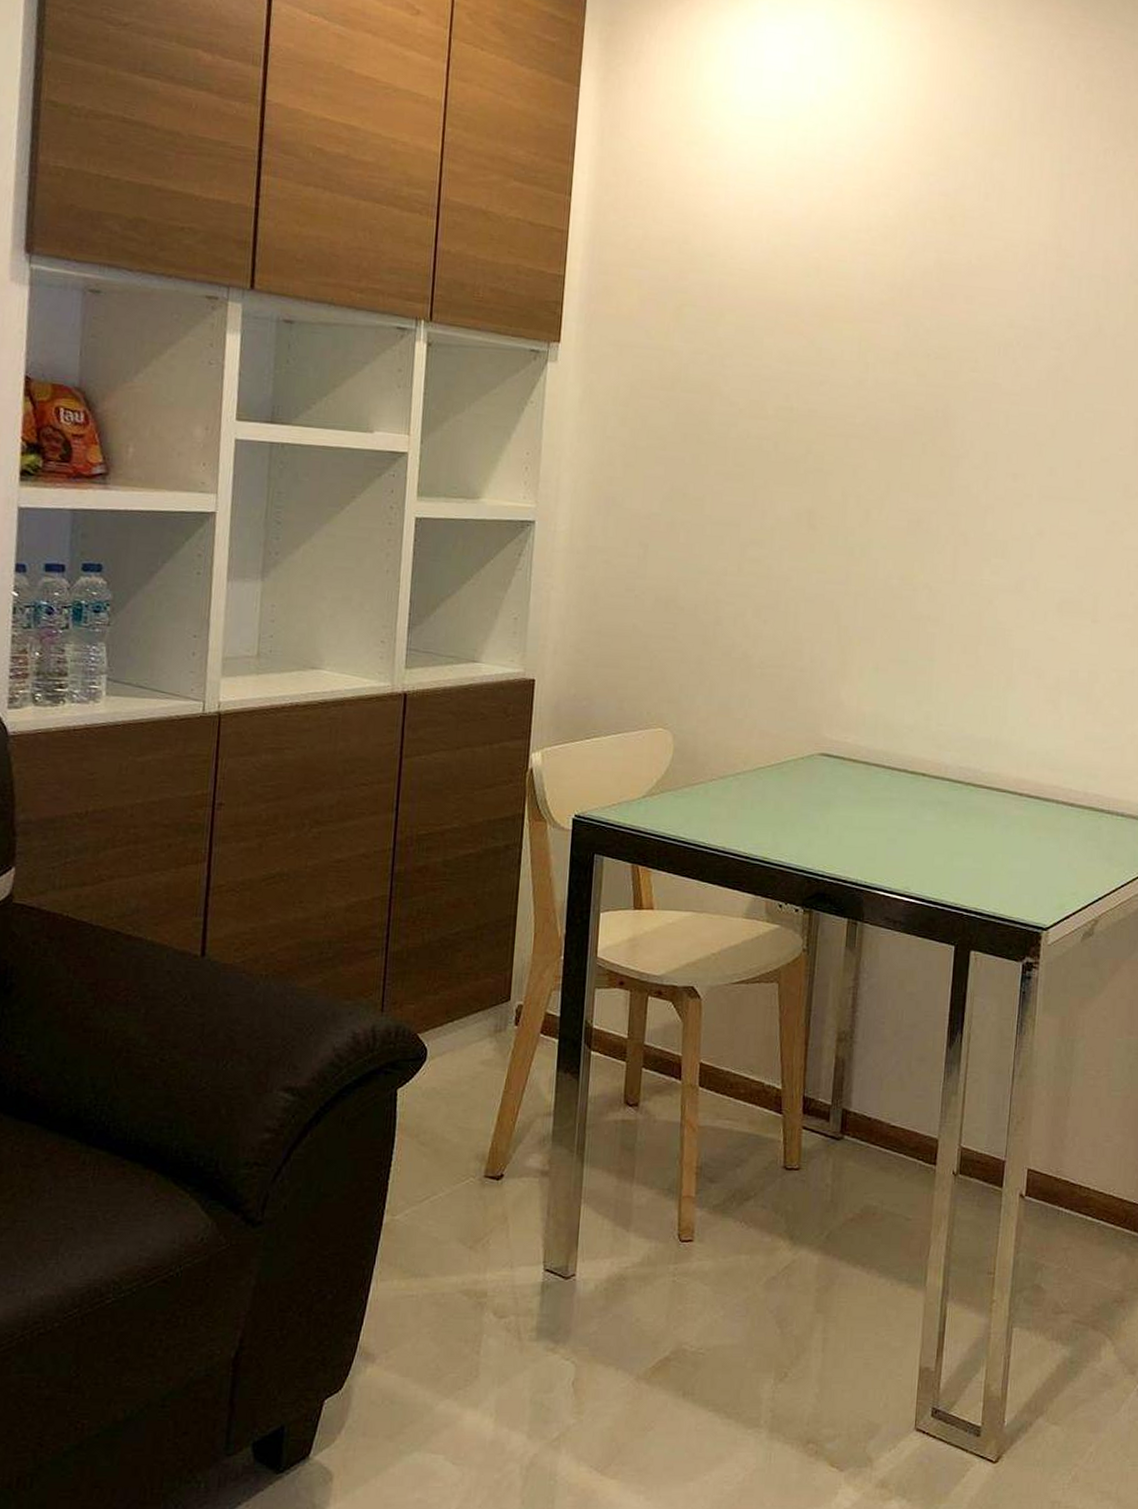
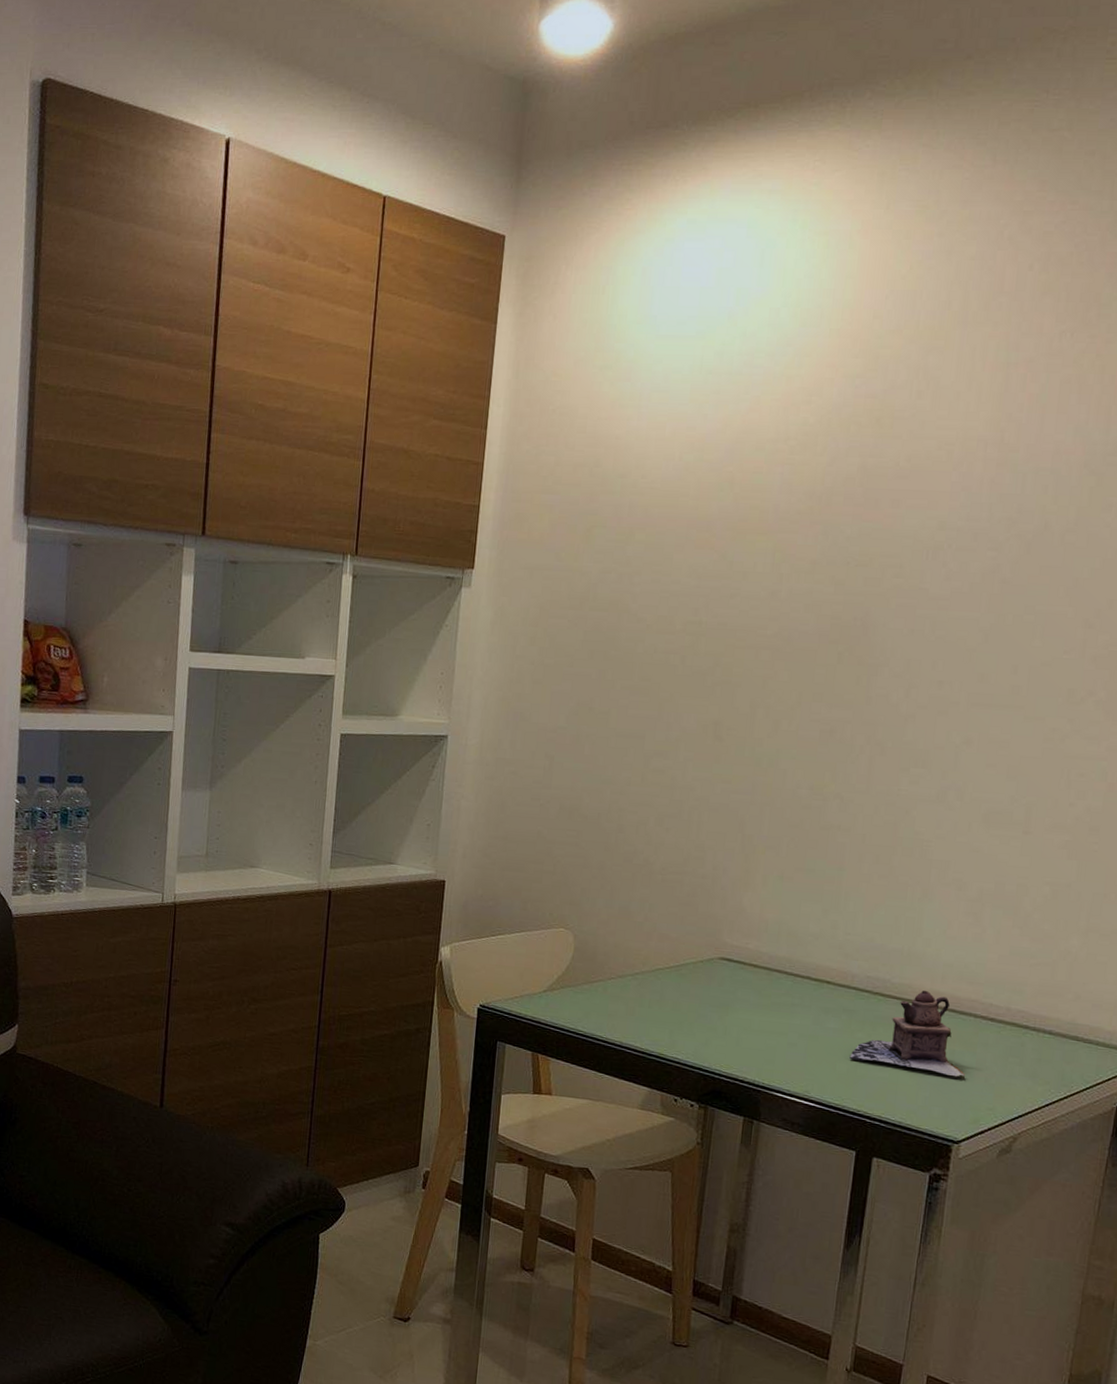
teapot: none [946,778,1050,865] -> present [849,990,965,1079]

